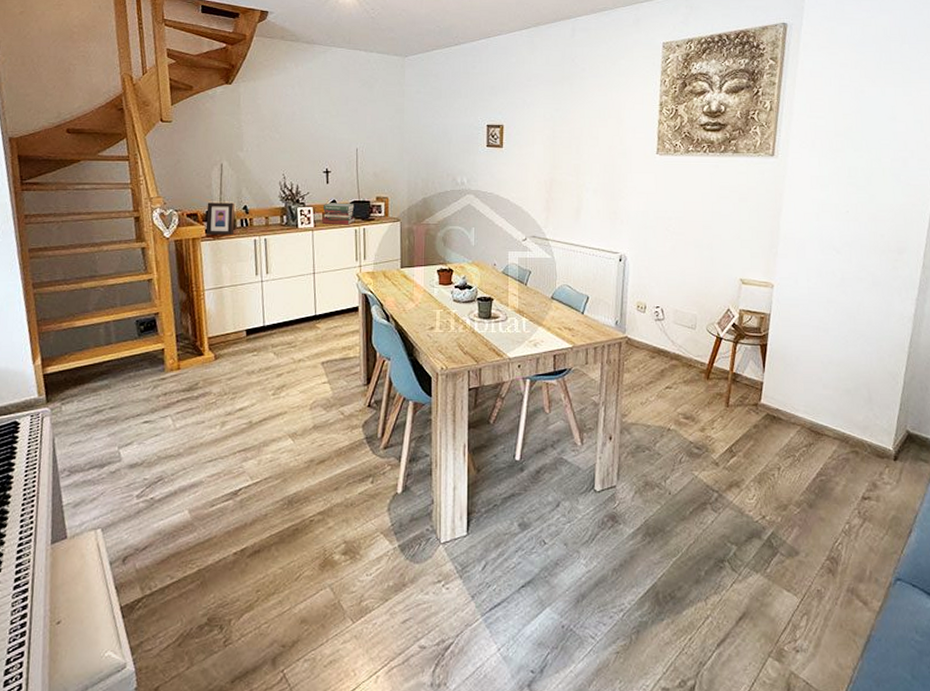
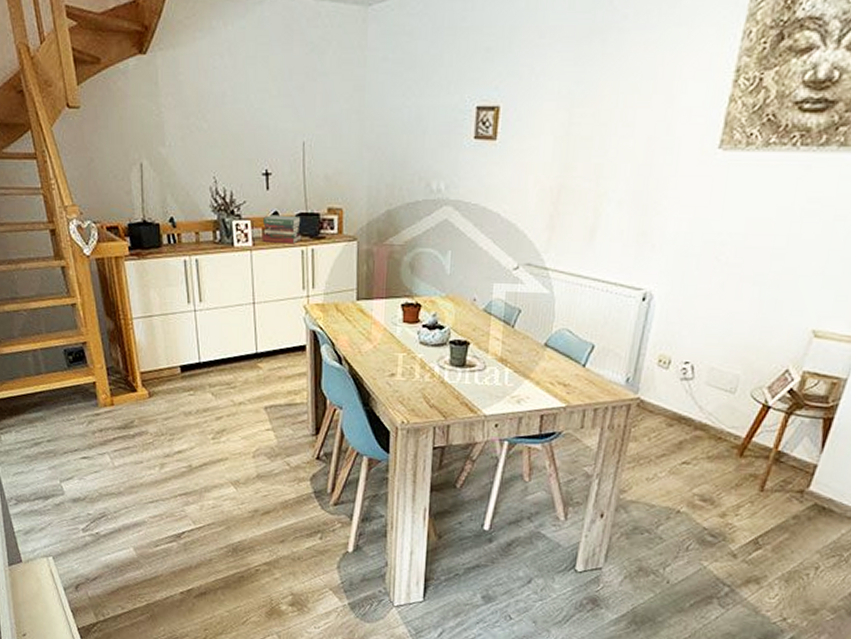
picture frame: present [206,202,235,235] -> none [128,213,161,254]

